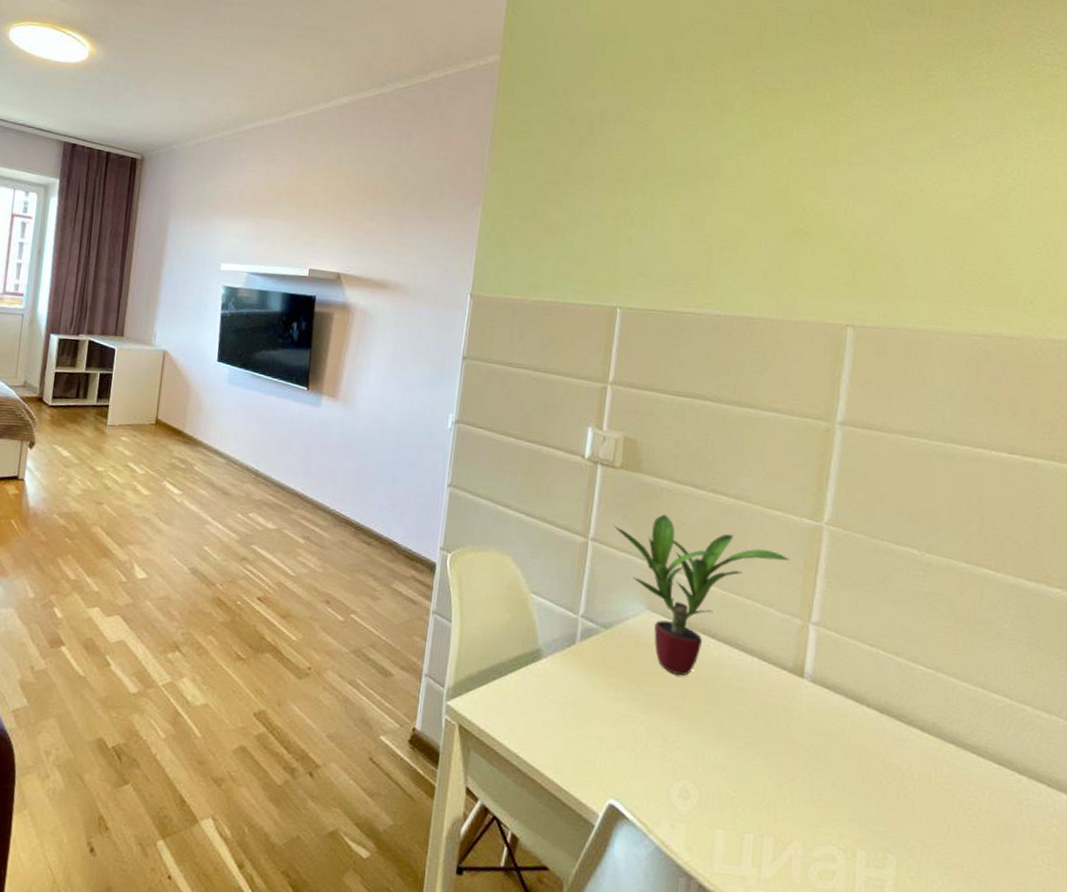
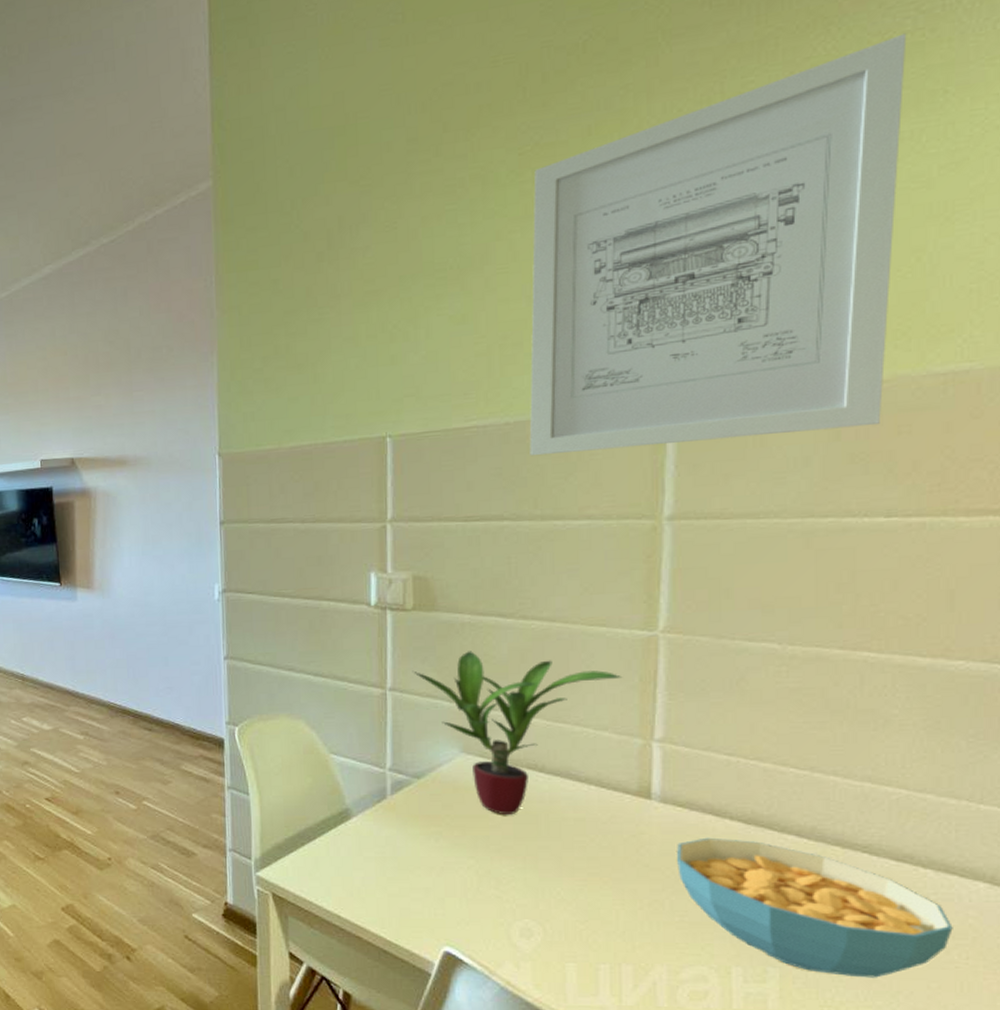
wall art: none [734,65,1047,374] -> present [529,33,907,456]
cereal bowl: none [820,721,1040,875] -> present [677,837,953,978]

